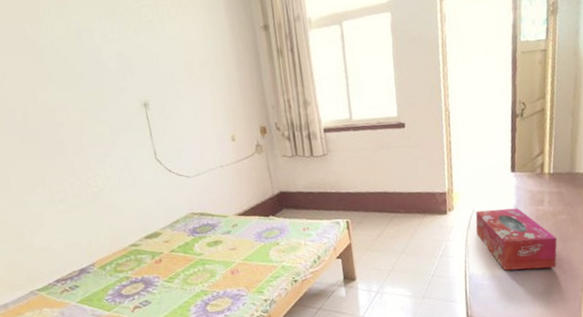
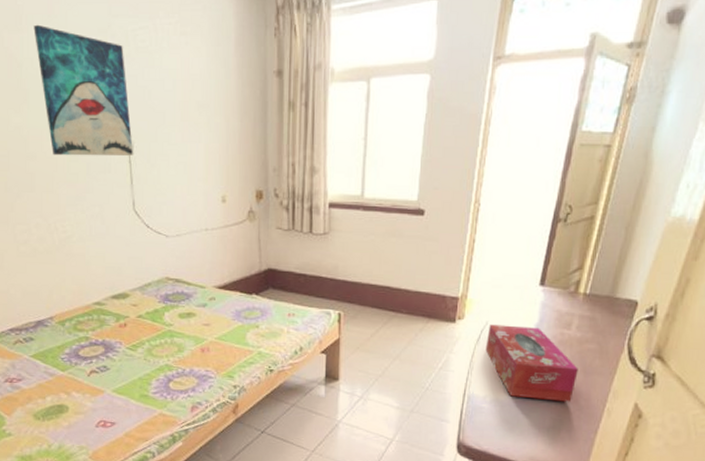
wall art: none [50,14,149,122] -> present [33,24,133,156]

